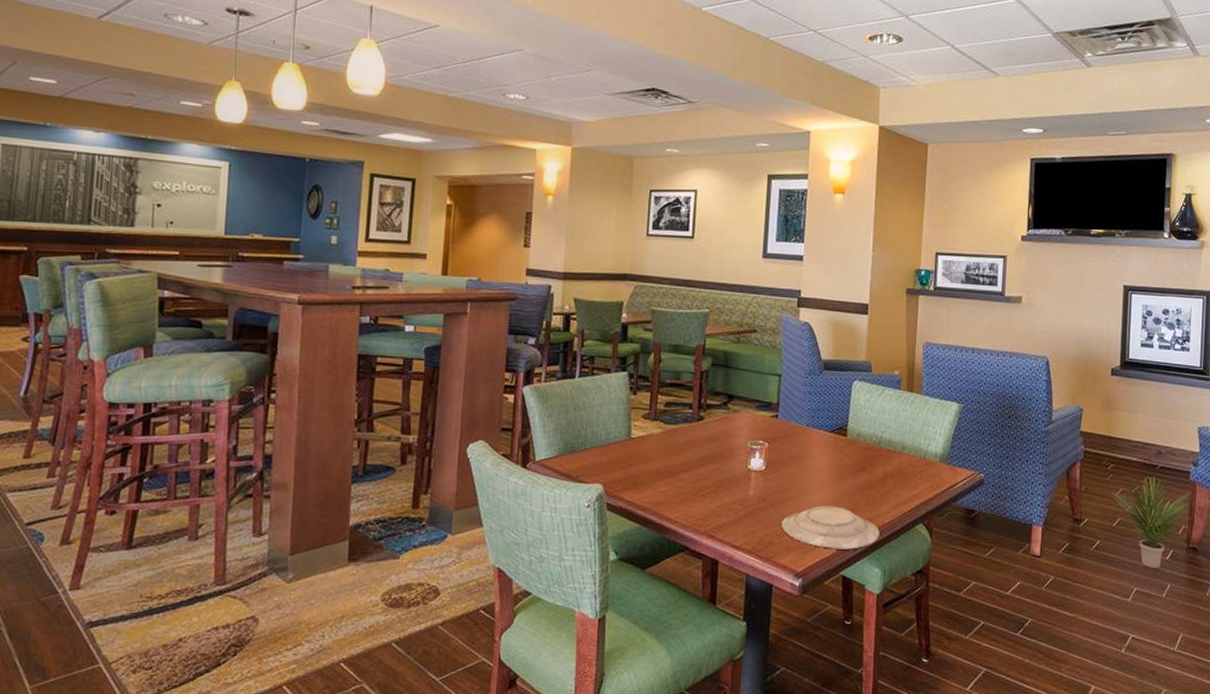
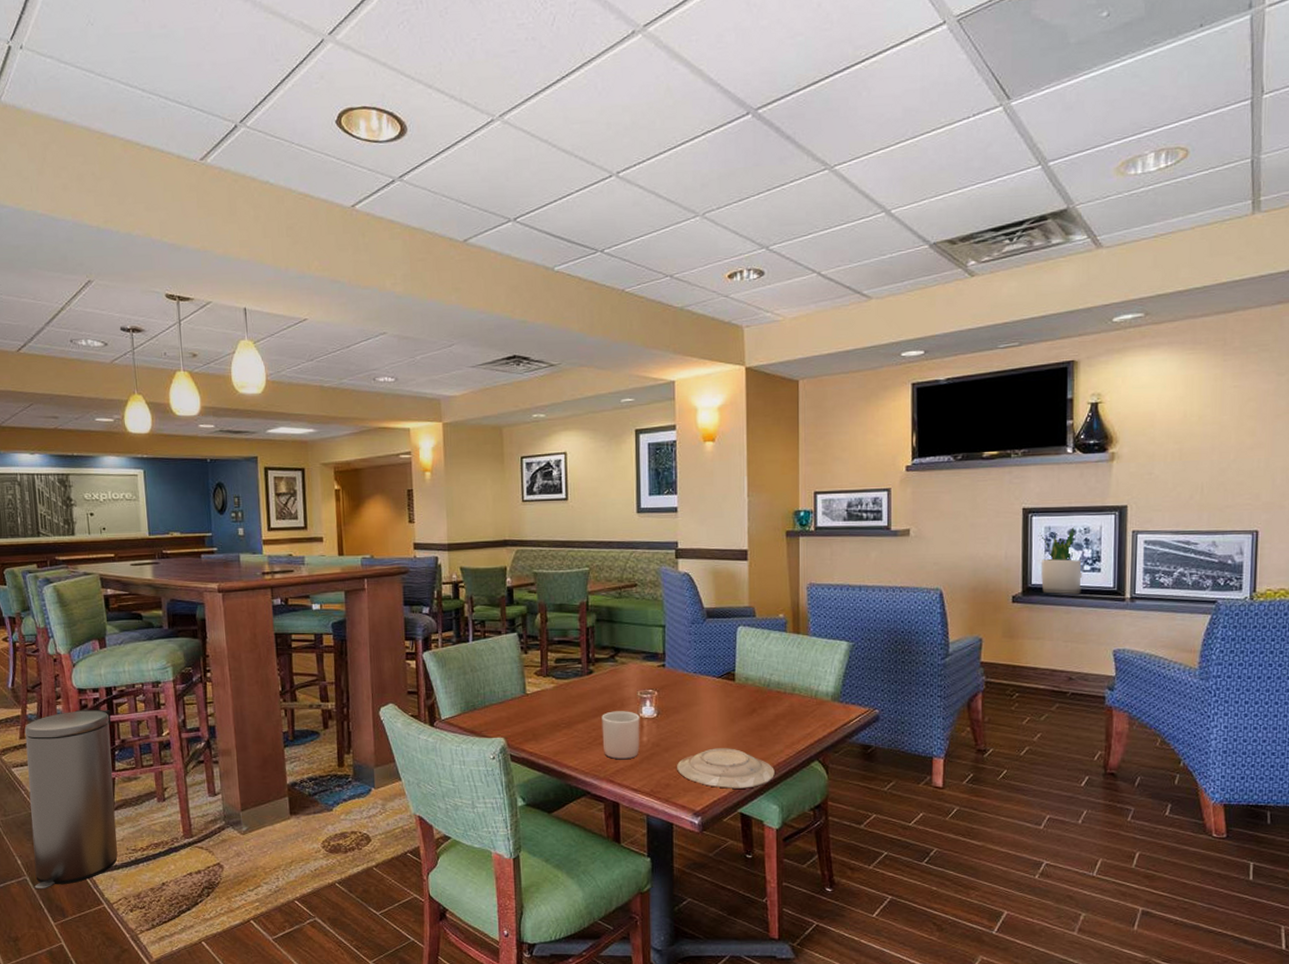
pedal bin: none [11,428,146,644] -> present [24,710,118,889]
mug: none [706,461,748,514] -> present [602,711,640,760]
potted plant: present [1112,476,1192,568] -> none [1018,703,1109,795]
planter: none [1136,306,1175,372] -> present [1038,526,1083,595]

